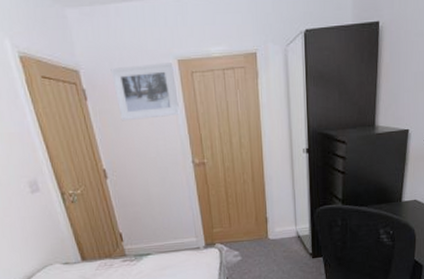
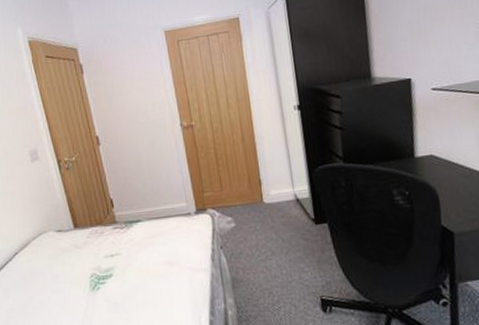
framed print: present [110,63,180,122] -> none [104,34,167,91]

